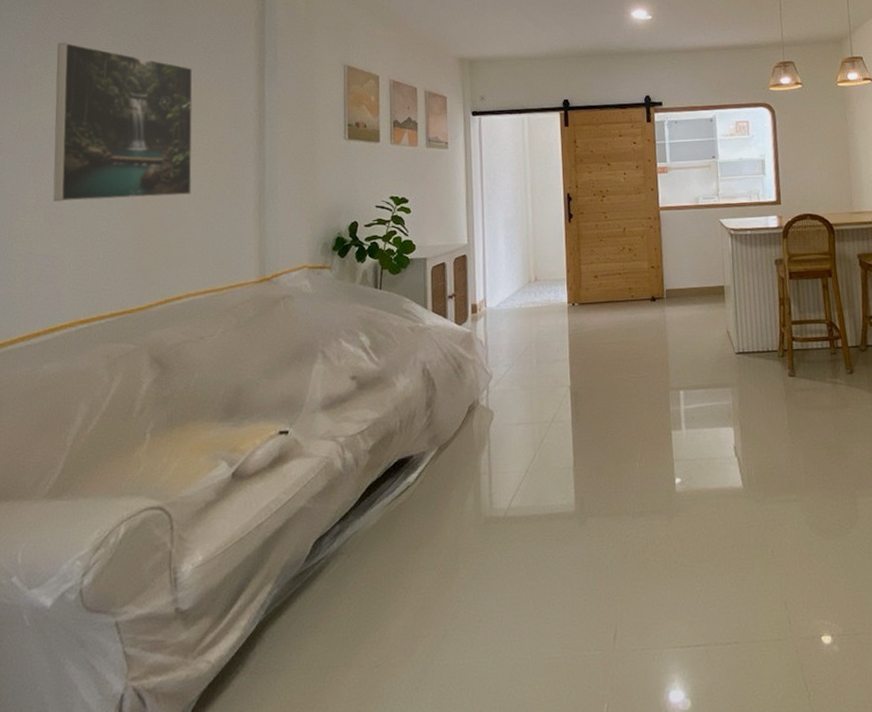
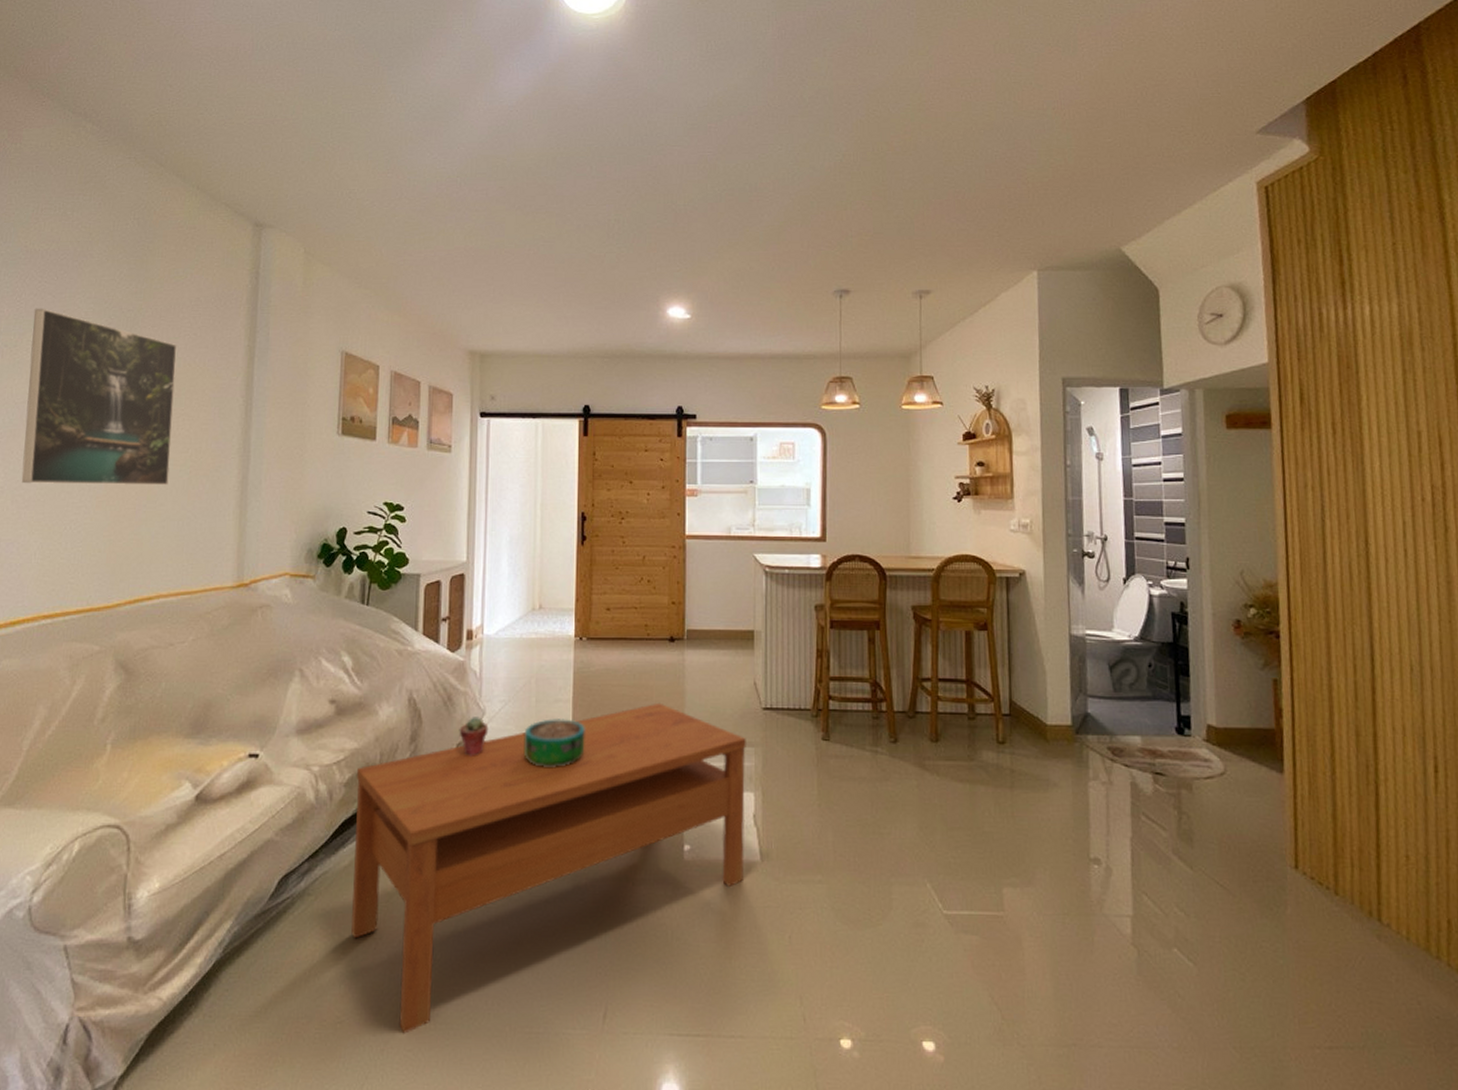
coffee table: none [380,355,729,671] -> present [351,702,746,1034]
potted succulent: none [469,381,496,417] -> present [459,717,489,756]
decorative bowl: none [528,376,583,421] -> present [523,719,585,767]

